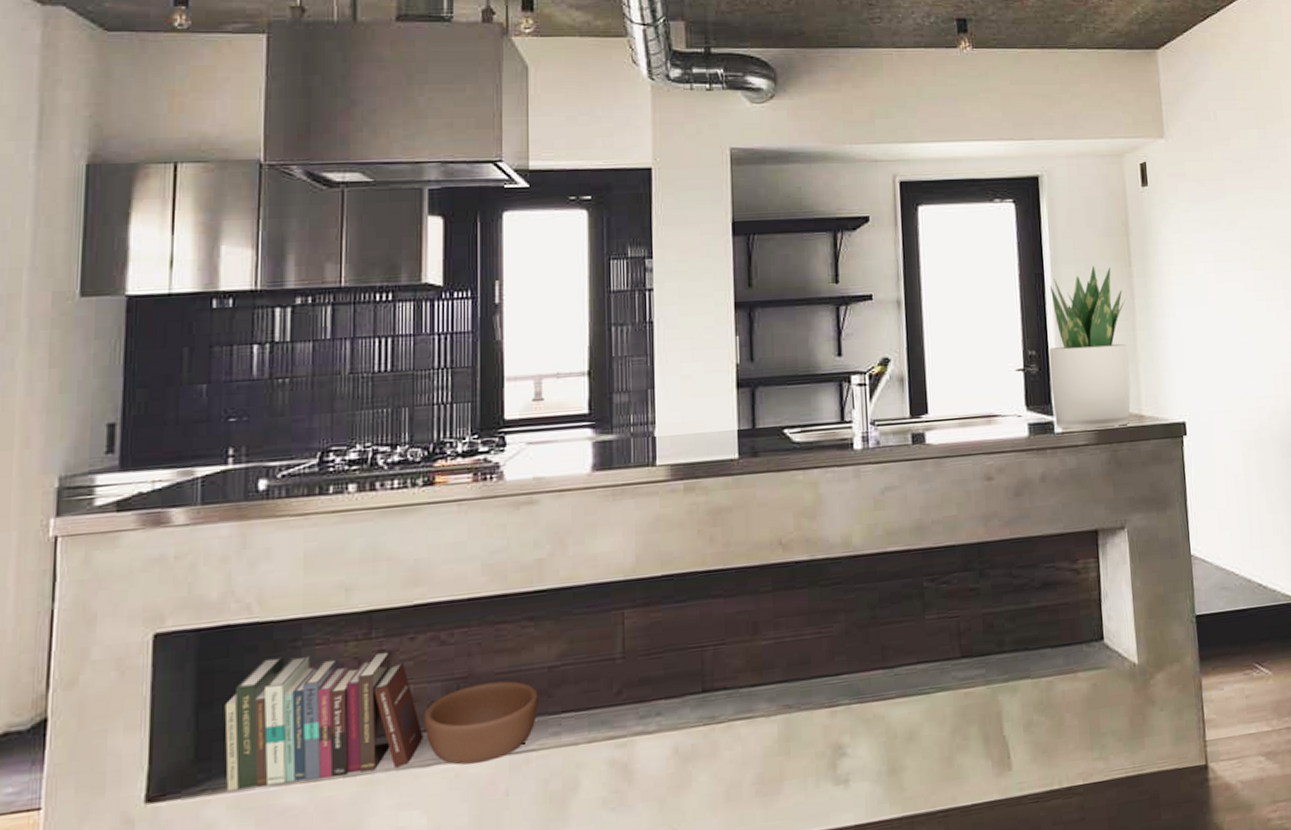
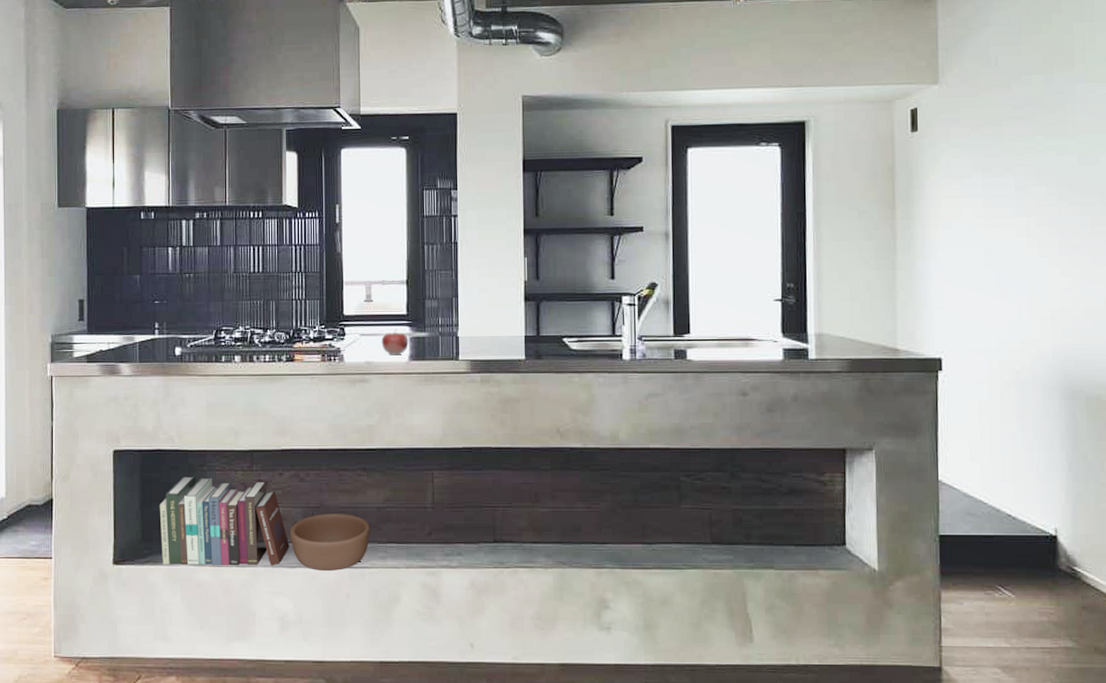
fruit: none [555,433,591,466] -> present [381,329,409,354]
planter: present [1048,266,1131,430] -> none [807,207,887,358]

